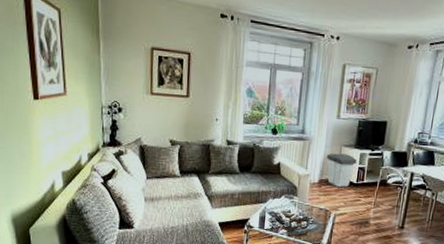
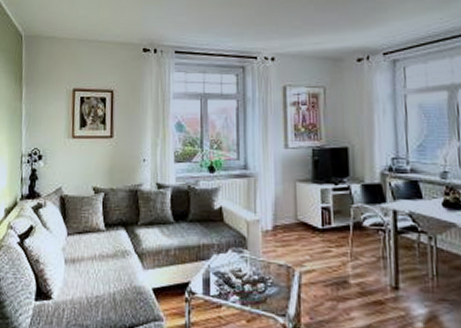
trash can: present [326,153,357,188] -> none [278,191,318,236]

